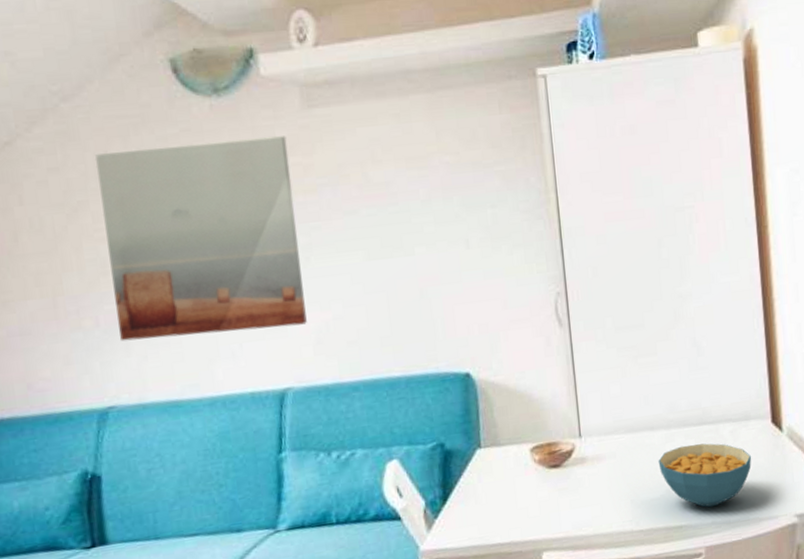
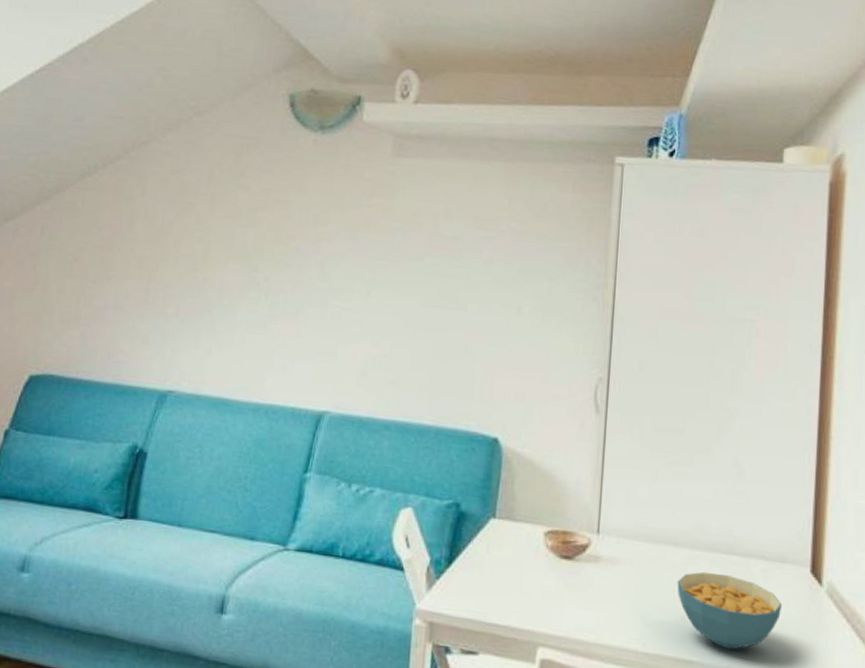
wall art: present [94,136,307,342] -> none [193,165,373,354]

